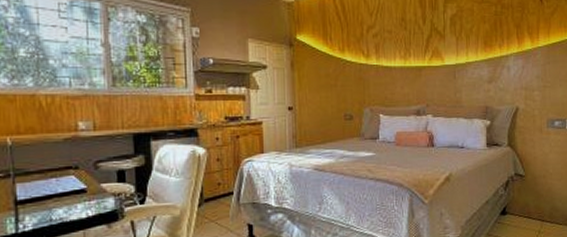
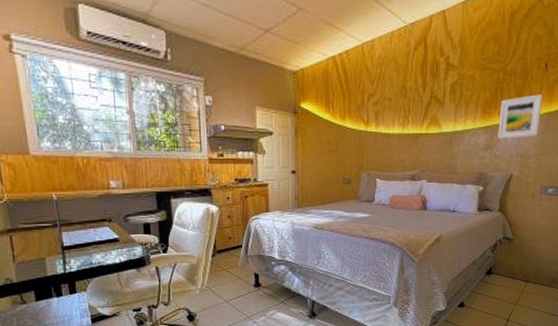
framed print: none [500,27,541,72] -> present [498,94,543,140]

